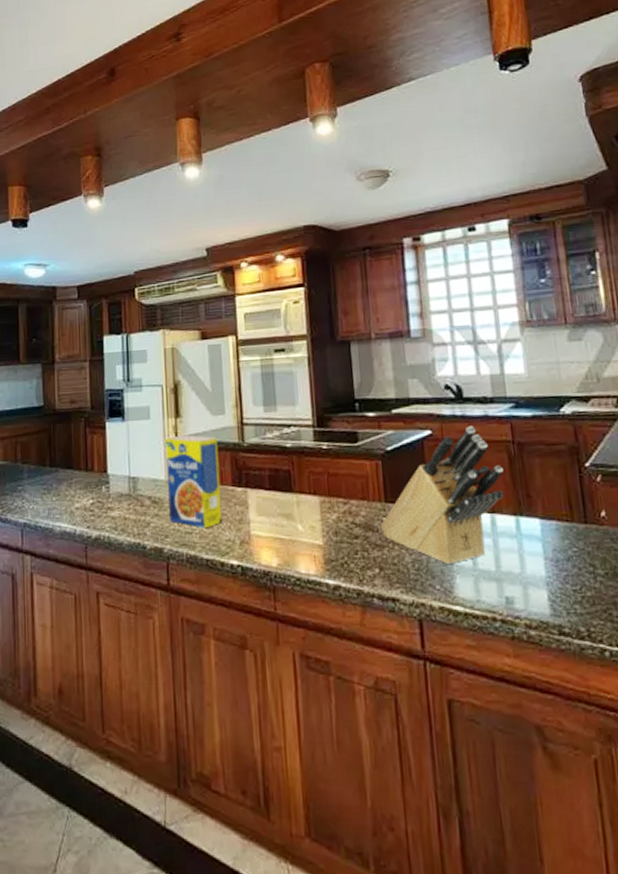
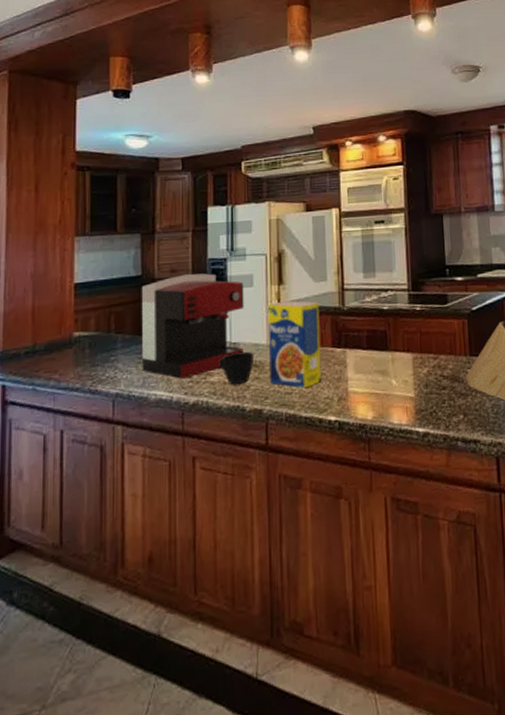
coffee maker: none [43,404,143,512] -> present [141,273,244,379]
cup: none [119,486,154,521] -> present [219,351,255,385]

